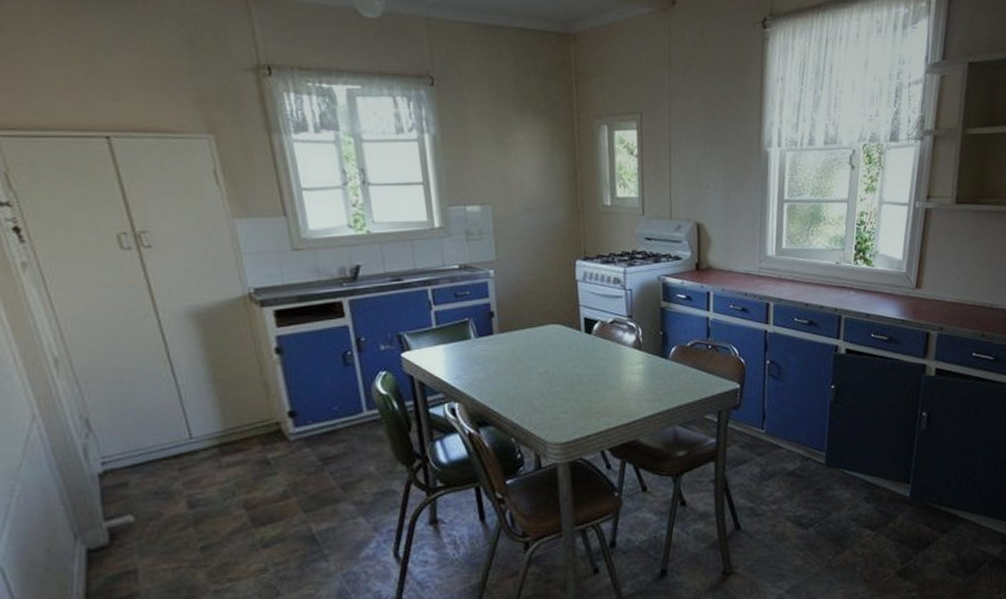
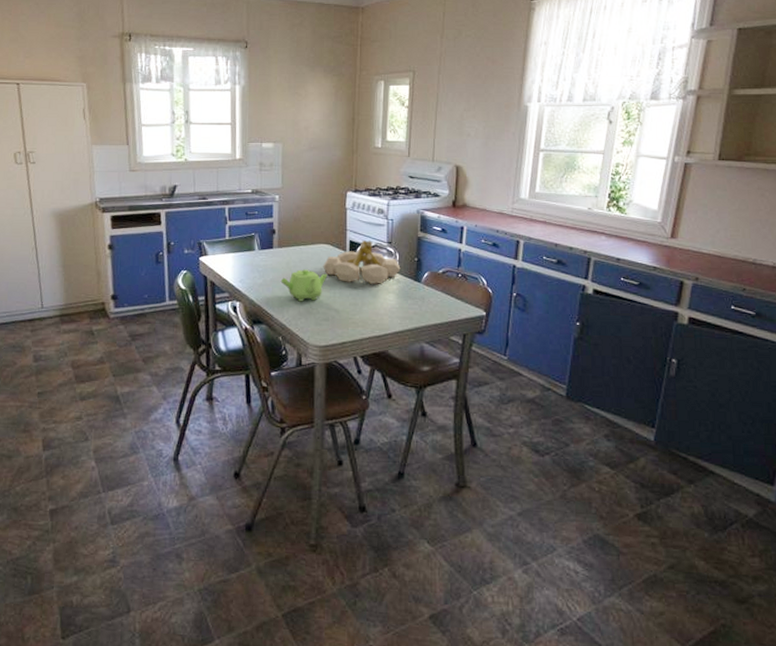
teapot: none [506,356,562,395] -> present [280,269,328,302]
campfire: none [555,316,645,367] -> present [323,240,401,284]

